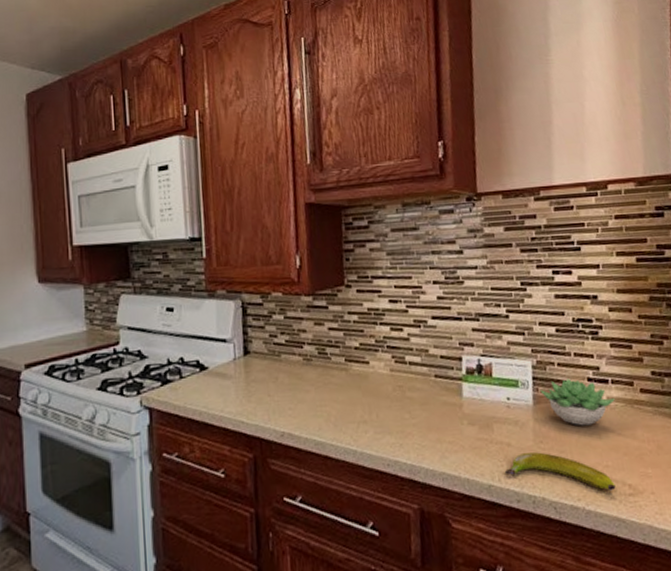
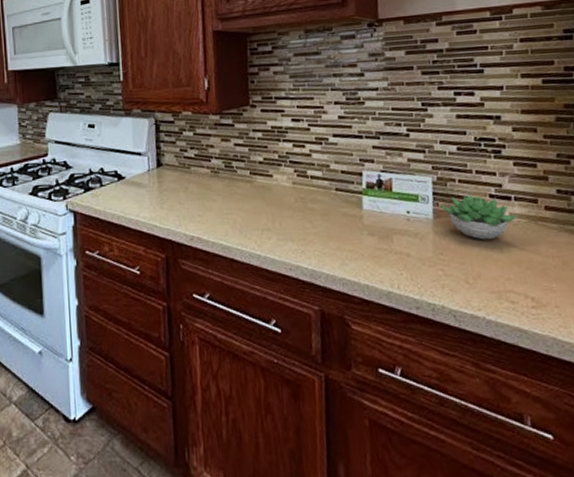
banana: present [504,452,616,491] -> none [403,262,518,303]

